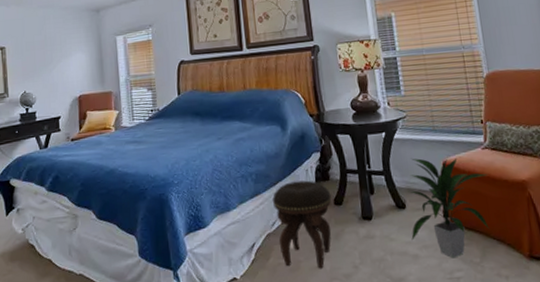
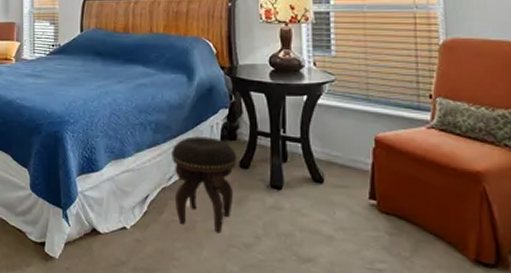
indoor plant: present [408,157,490,259] -> none [327,128,432,248]

